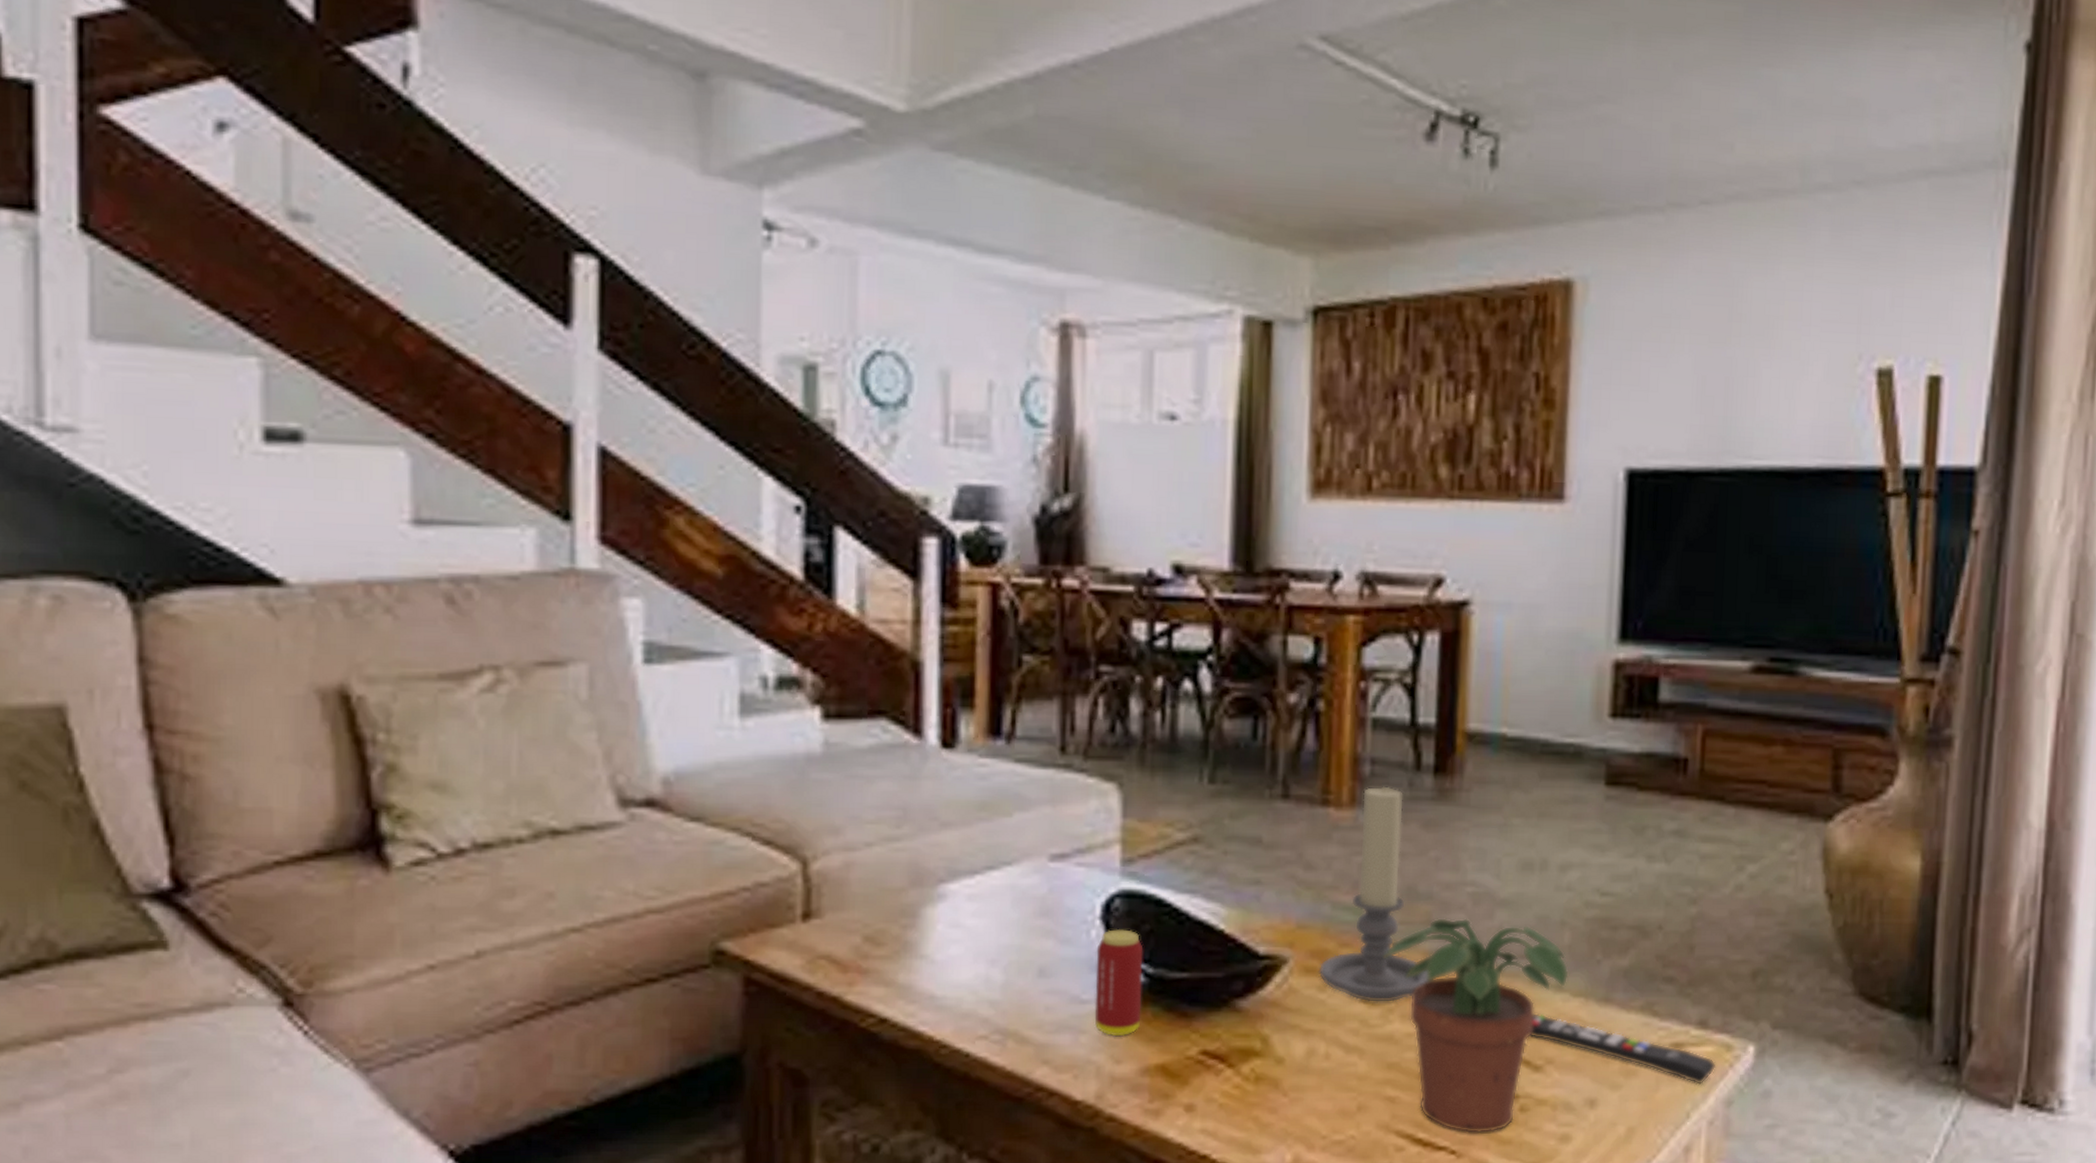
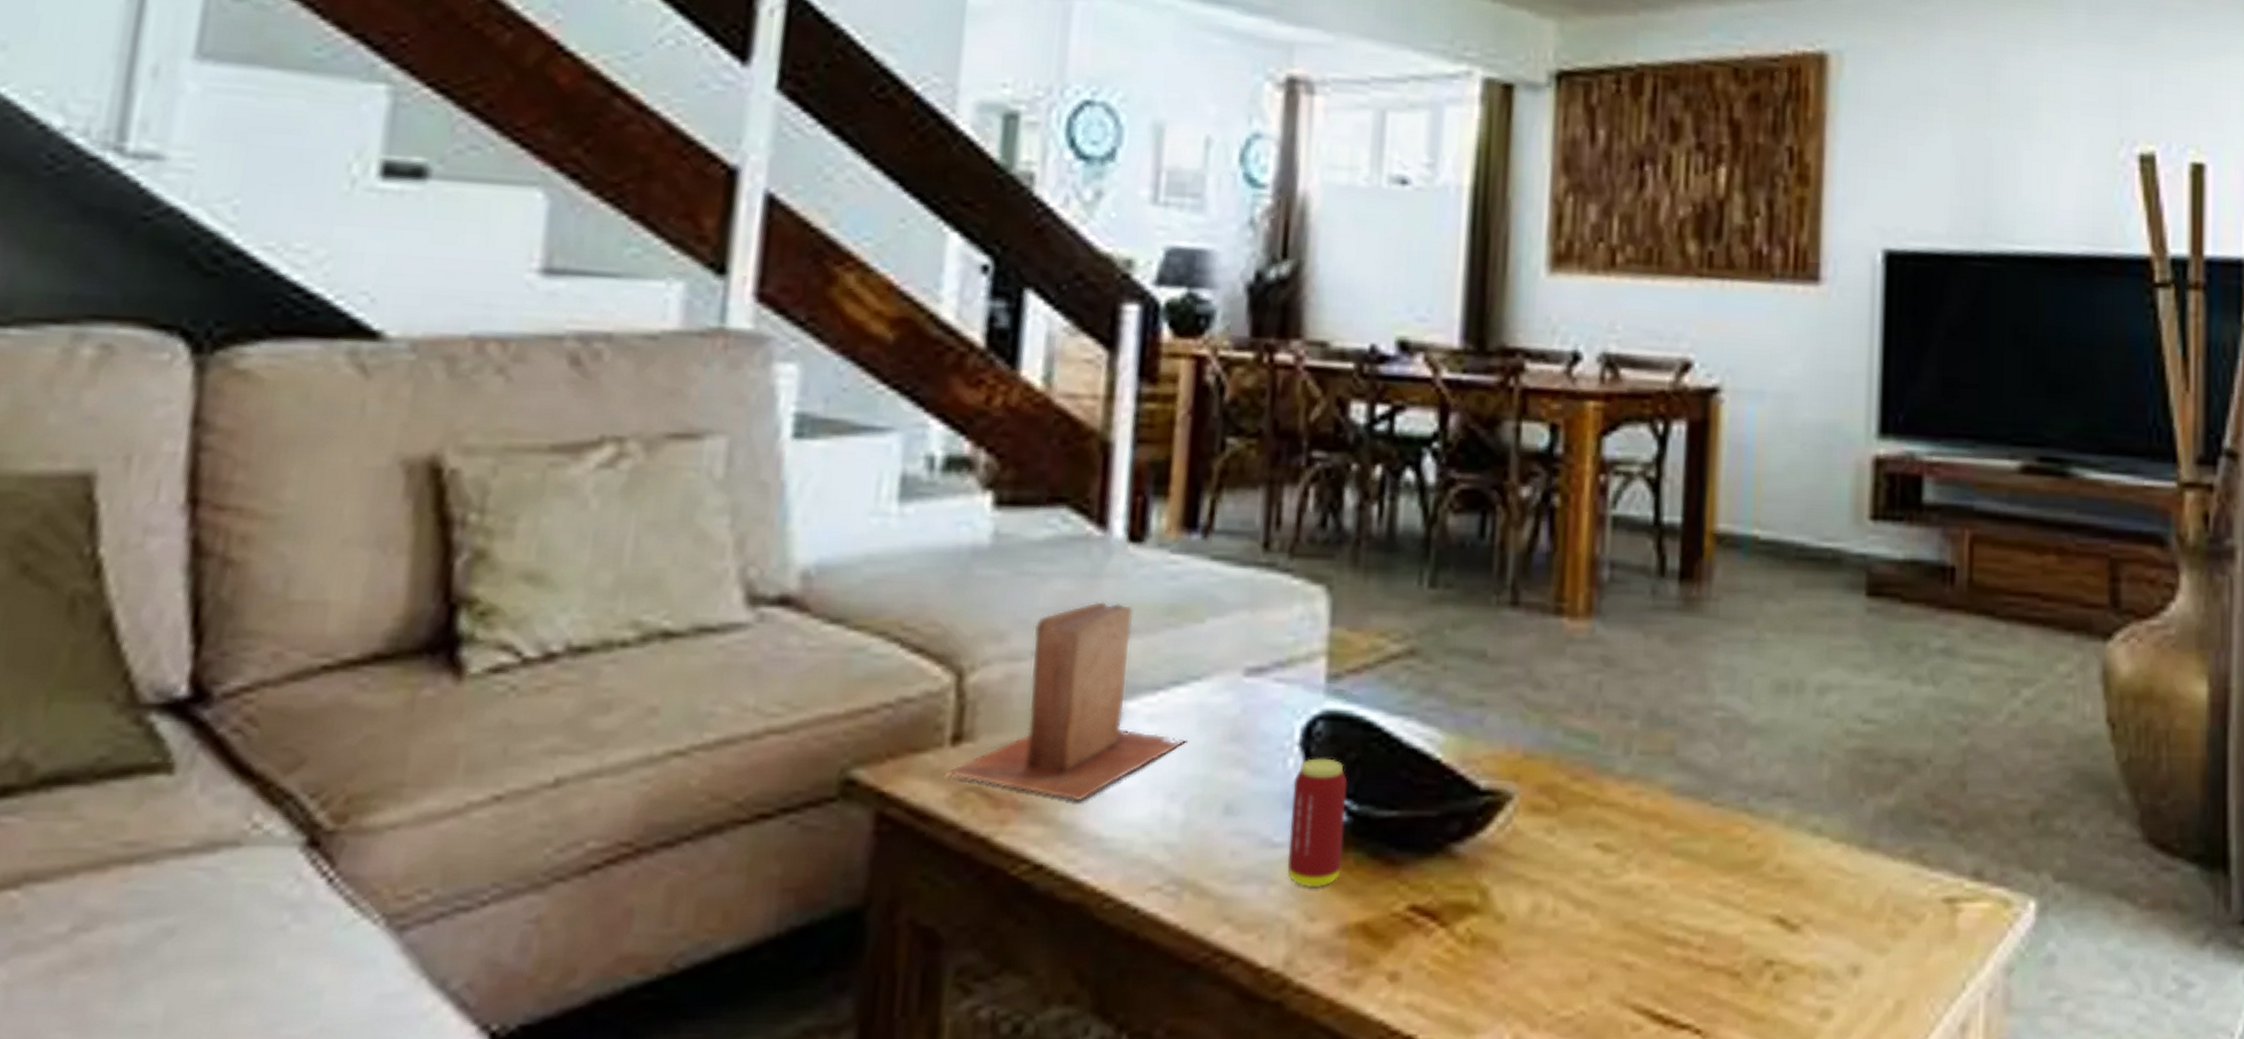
book: none [798,800,1003,967] -> present [944,601,1188,802]
candle holder: present [1318,786,1429,1003] -> none [1547,593,1672,849]
potted plant: present [1382,917,1569,1134] -> none [1619,746,1828,1009]
remote control: present [1529,1012,1717,1085] -> none [1785,860,1994,948]

